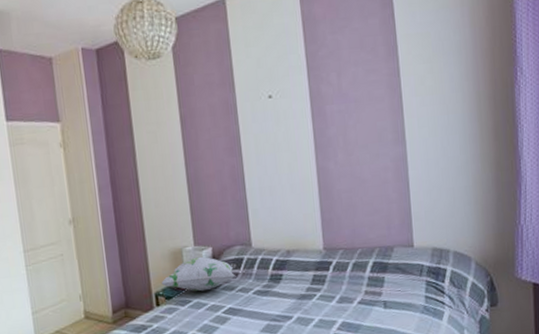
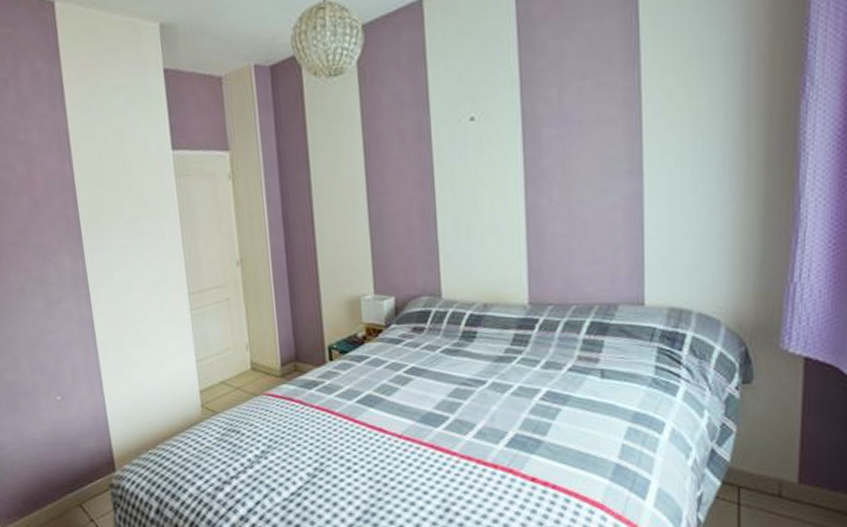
decorative pillow: present [161,256,238,292] -> none [335,307,424,347]

